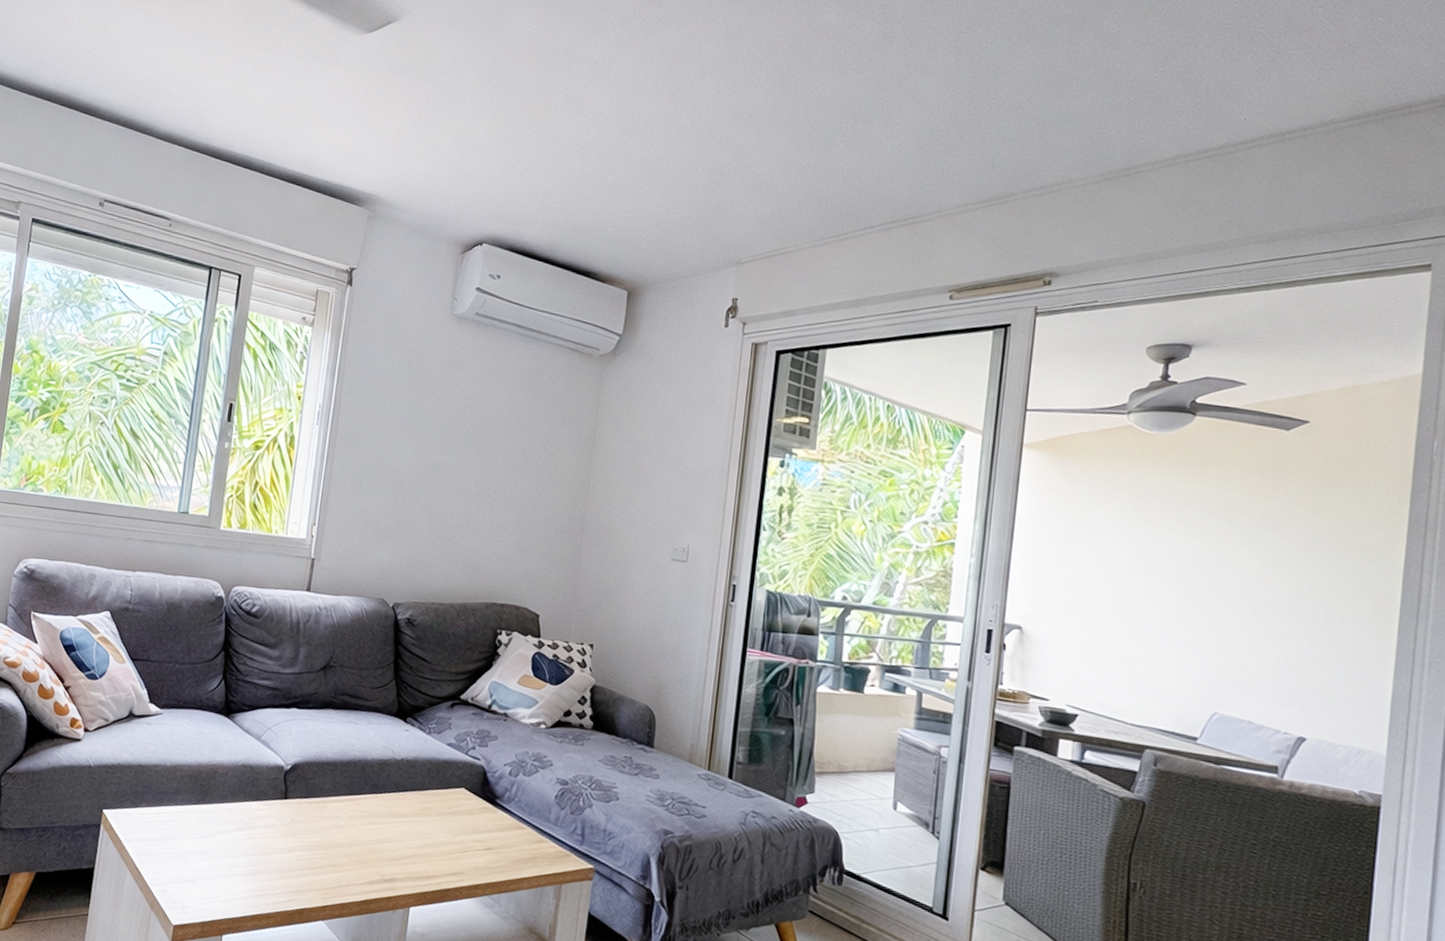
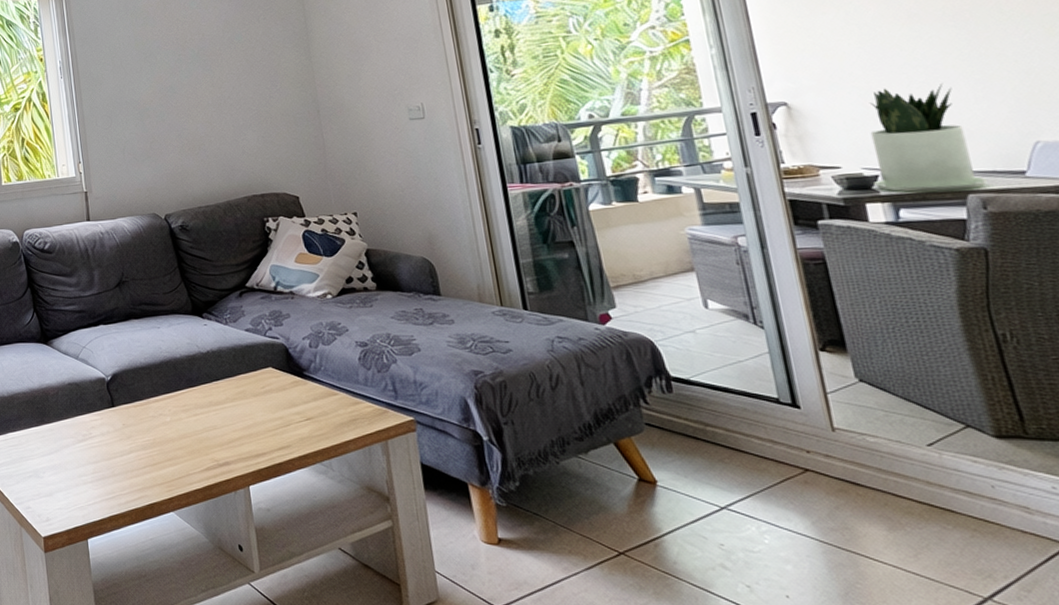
planter: none [1070,633,1166,745] -> present [869,83,989,192]

